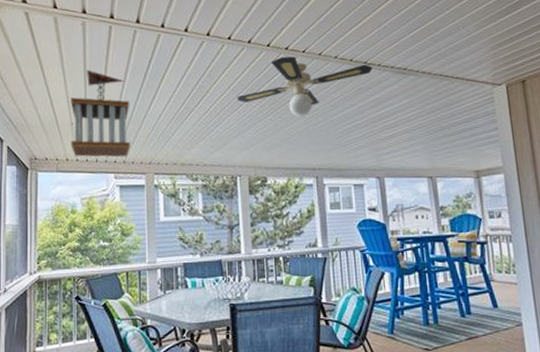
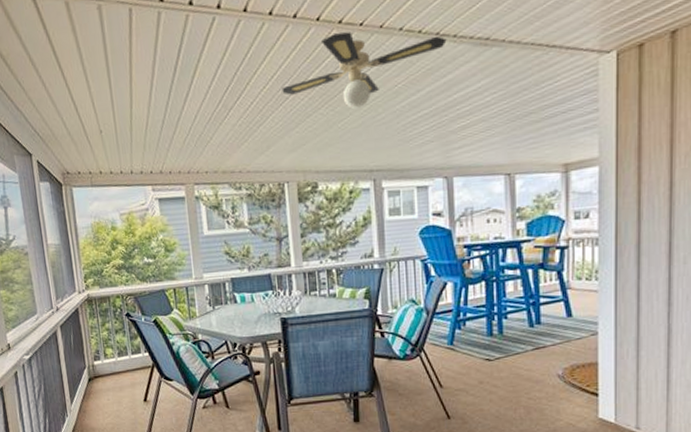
wind chime: present [70,70,131,158] -> none [96,66,167,169]

